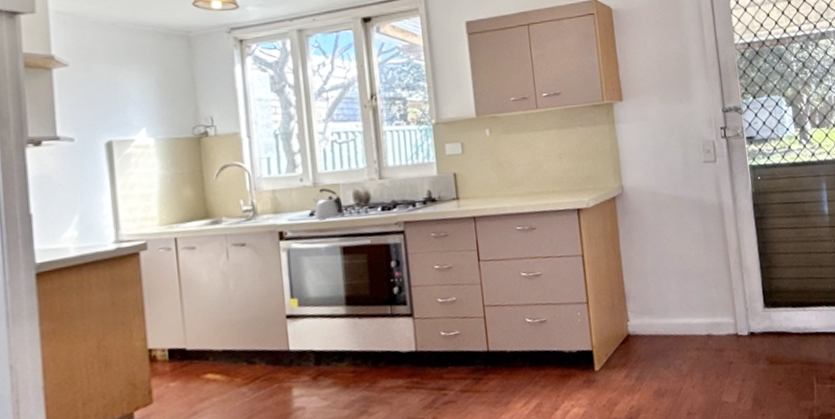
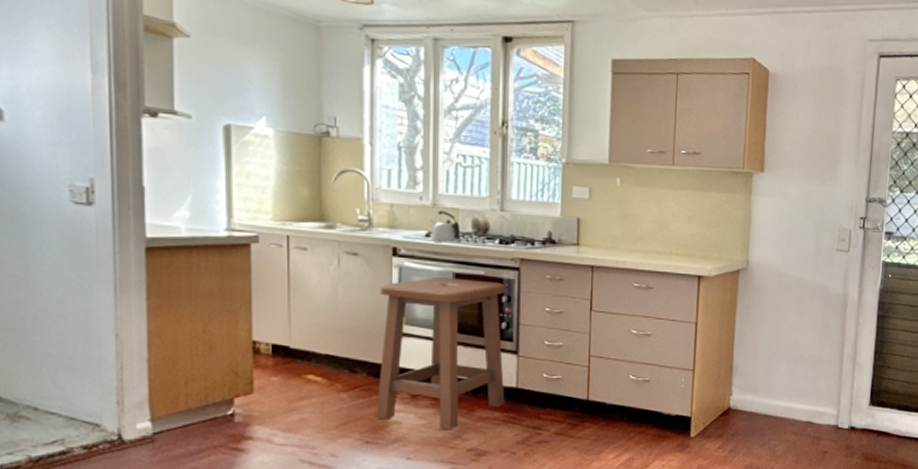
stool: none [270,248,407,408] -> present [376,277,506,429]

